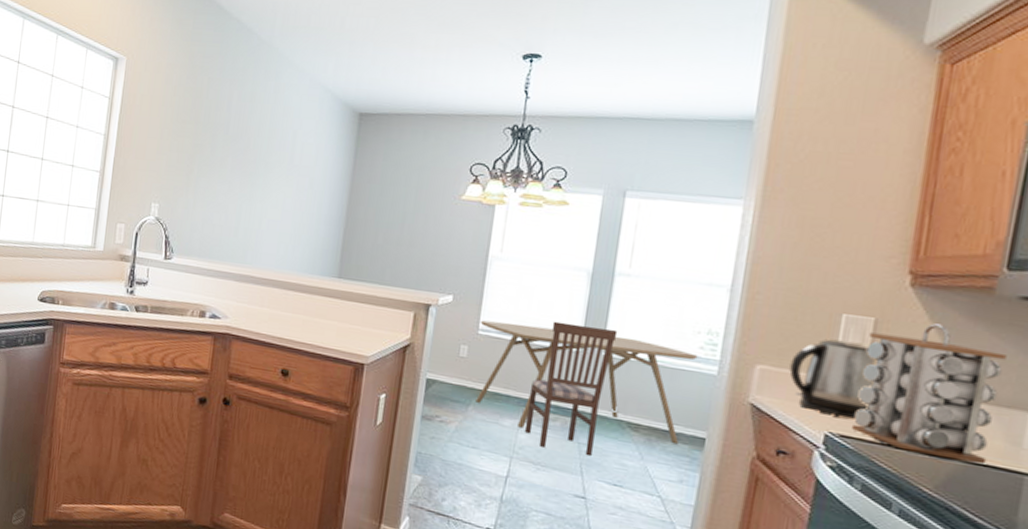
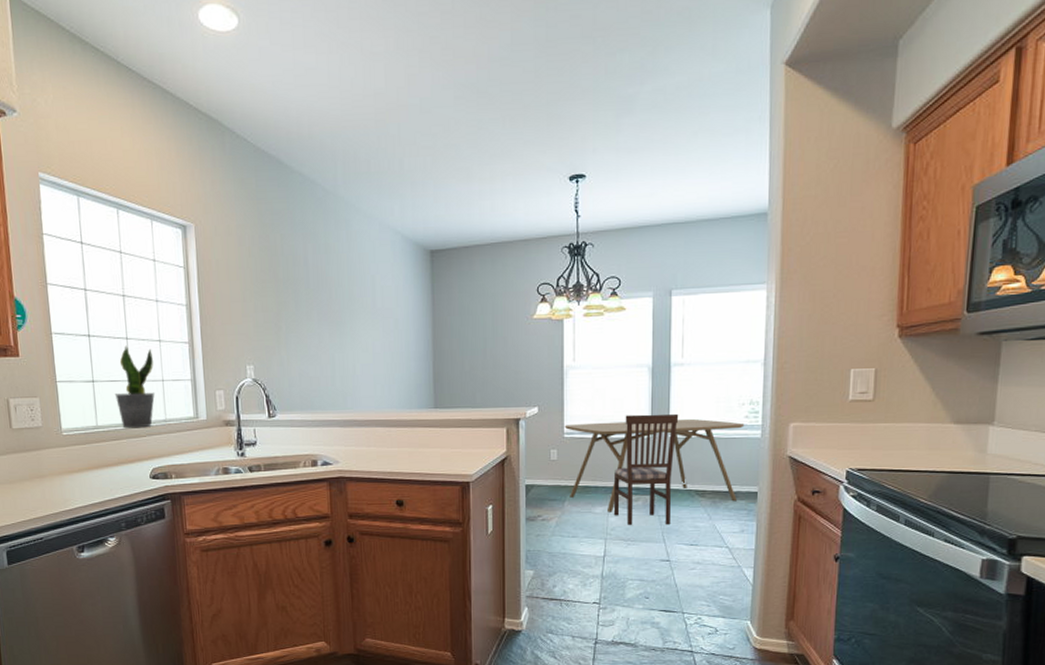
potted plant: none [20,165,64,249] -> present [114,345,155,428]
kettle: present [789,339,878,421] -> none [815,391,880,456]
spice rack: present [852,323,1007,465] -> none [866,365,971,473]

